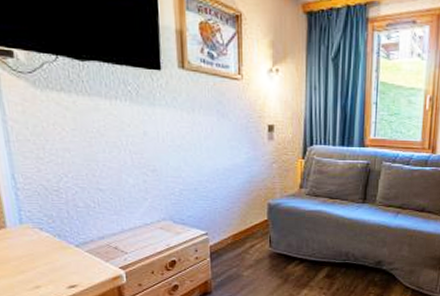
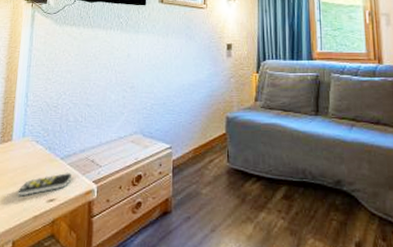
remote control: none [28,260,94,284] -> present [17,173,72,197]

